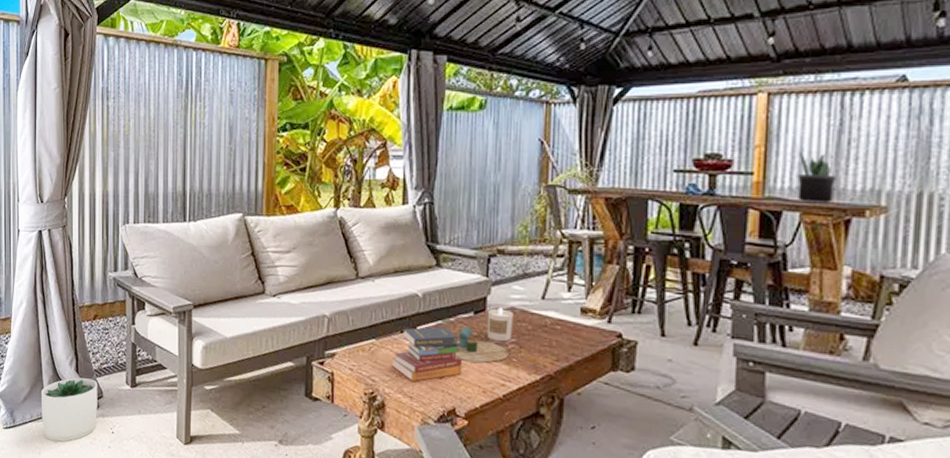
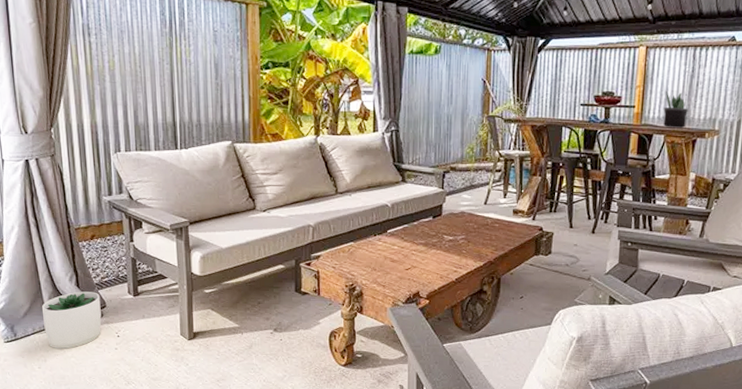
books: present [391,326,463,382] -> none [367,229,425,274]
decorative tray: present [454,325,509,363] -> none [418,227,460,255]
candle: present [486,307,513,342] -> none [442,212,463,239]

